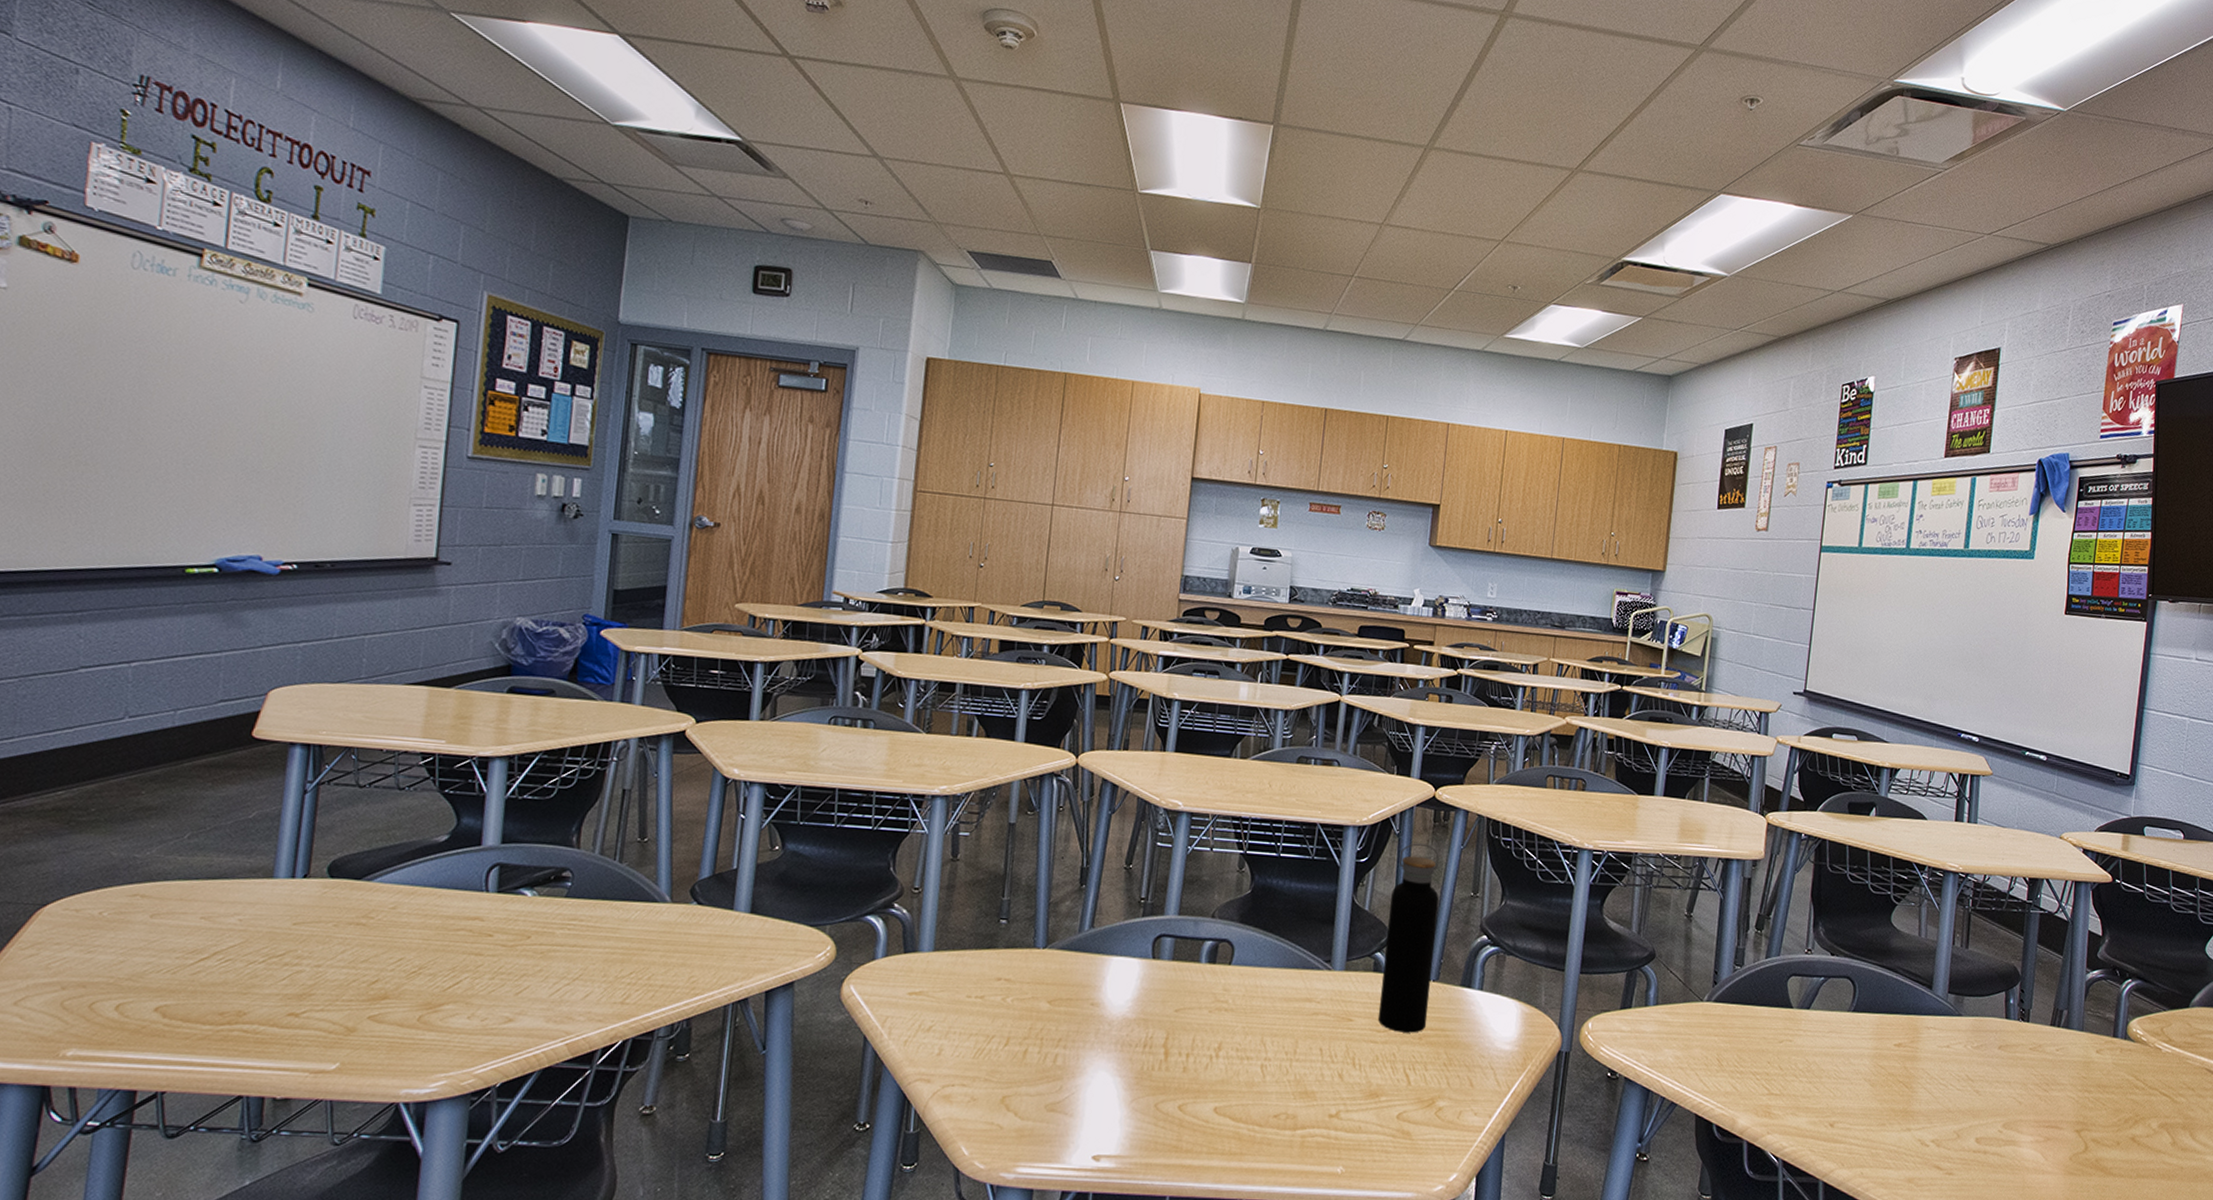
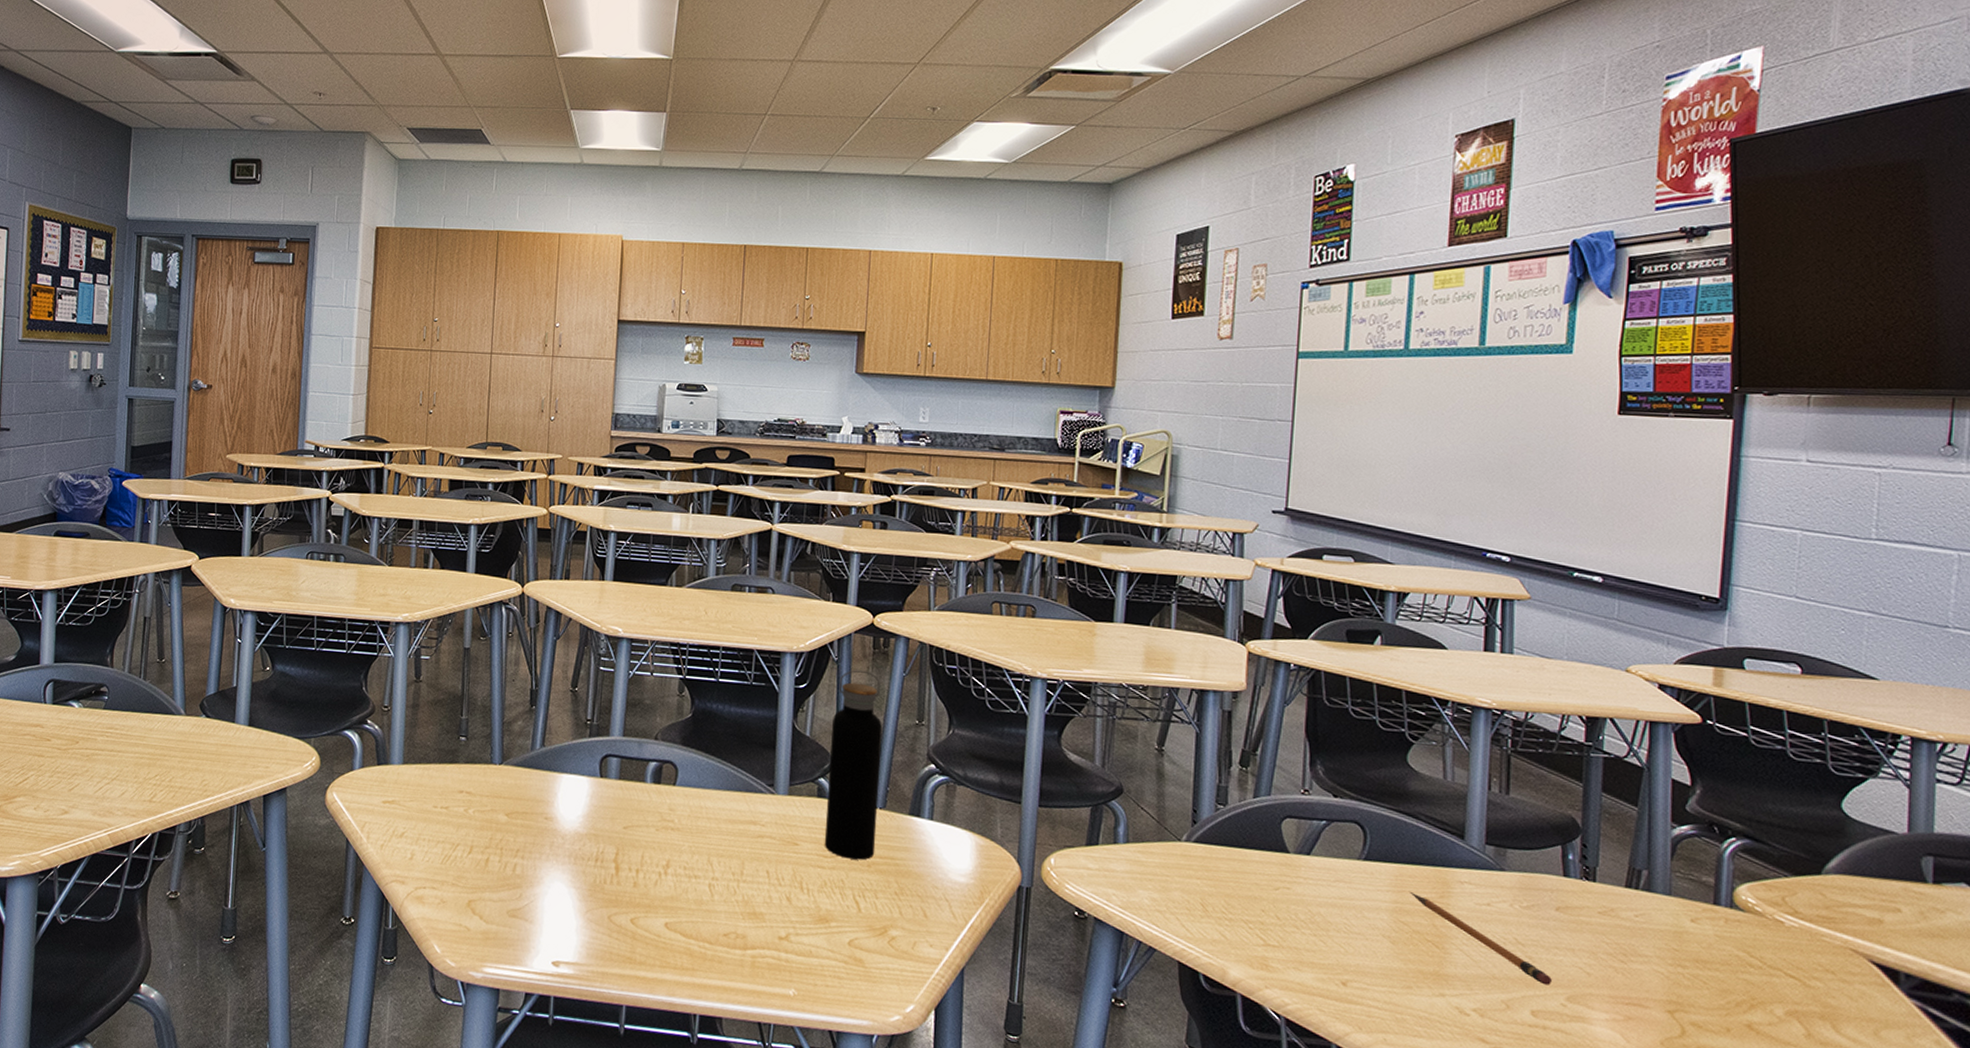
pencil: none [1888,1039,1993,1115] -> present [1410,892,1552,985]

